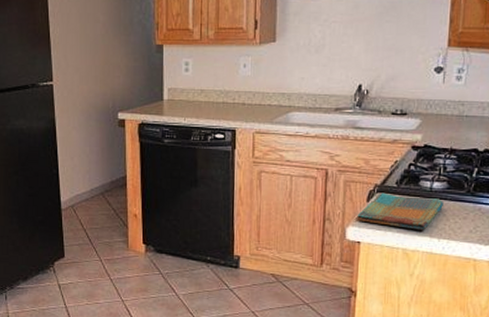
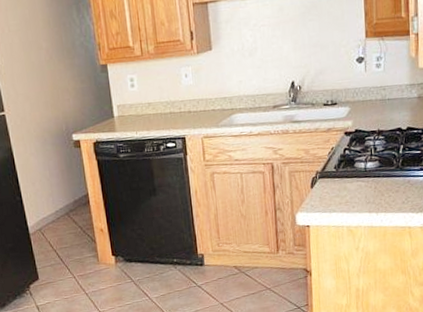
dish towel: present [357,192,443,230] -> none [304,177,377,208]

